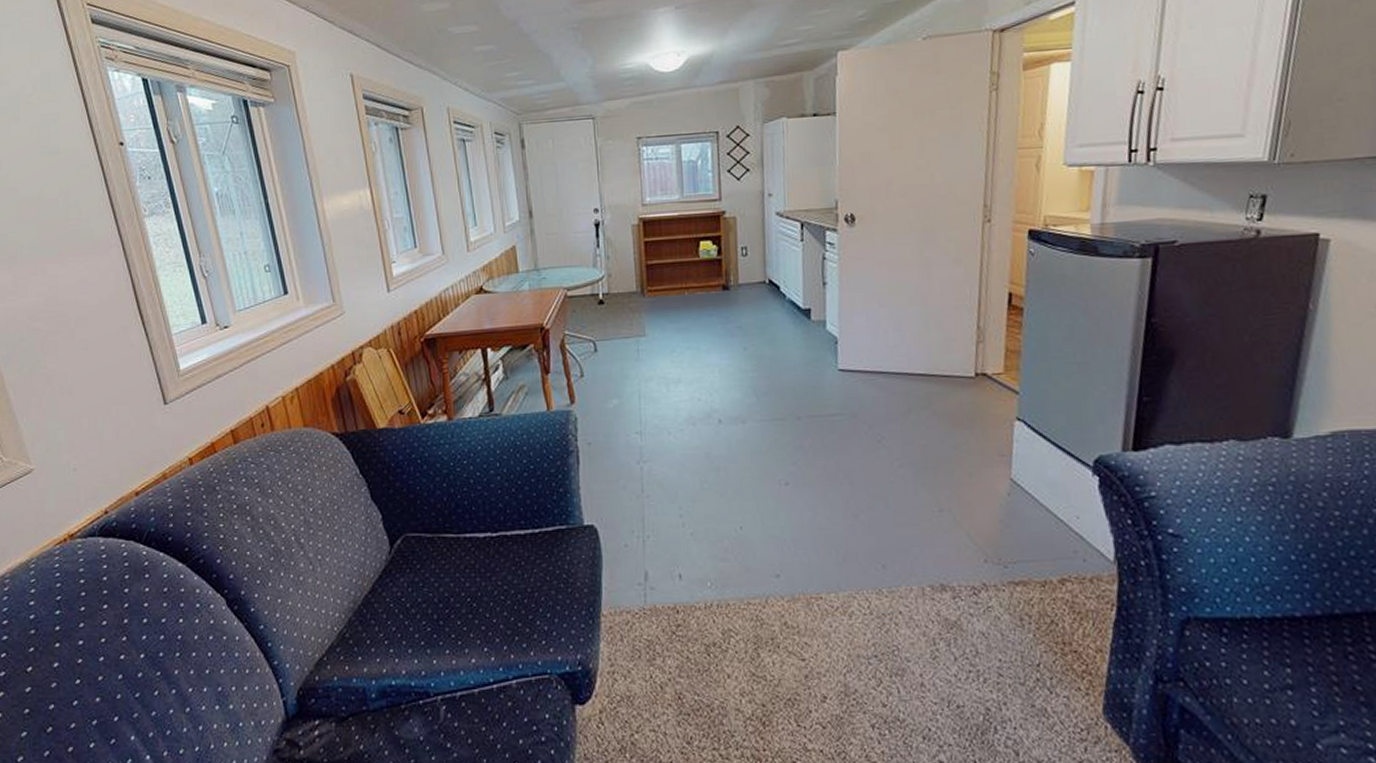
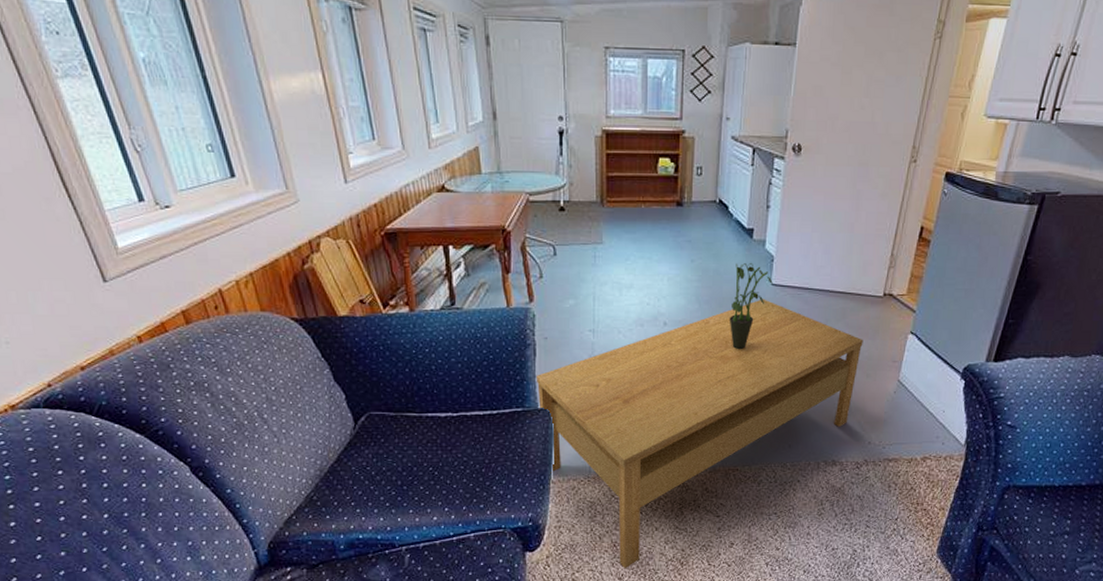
coffee table: none [580,387,959,730] -> present [535,299,863,569]
potted plant: none [792,346,840,449] -> present [729,262,773,350]

